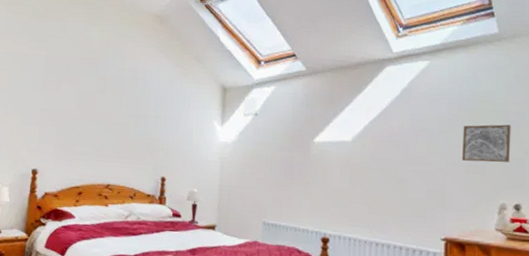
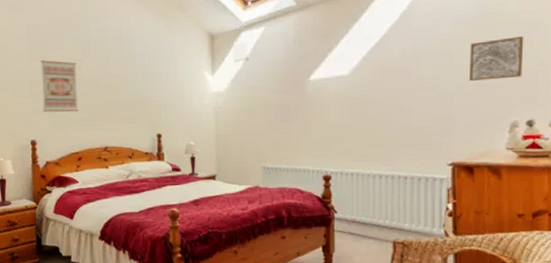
wall art: none [49,91,90,146] -> present [40,60,79,112]

